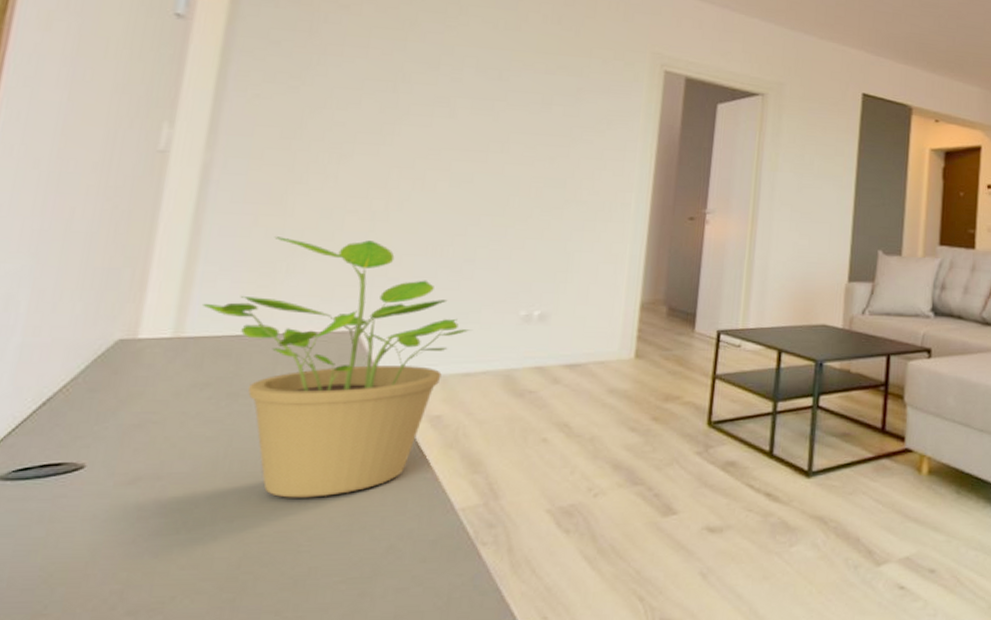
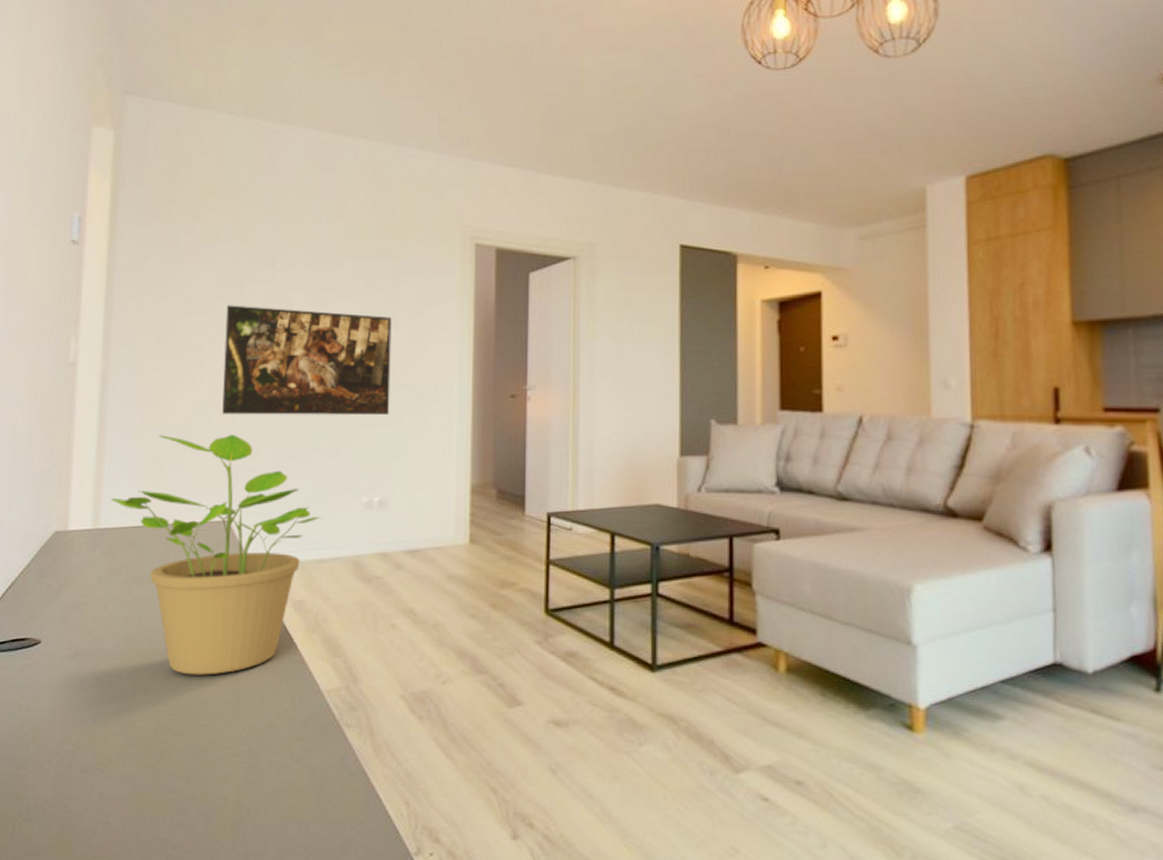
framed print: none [359,104,569,229] -> present [222,305,392,415]

